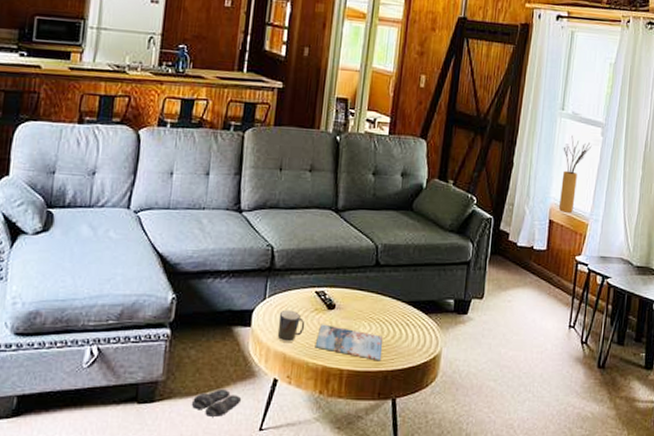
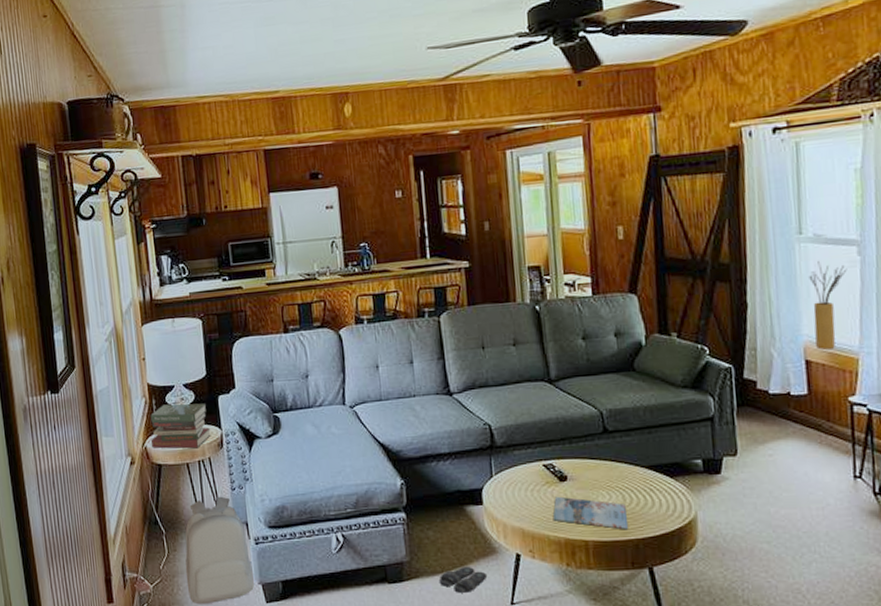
mug: present [277,309,305,343] -> none [509,485,539,518]

